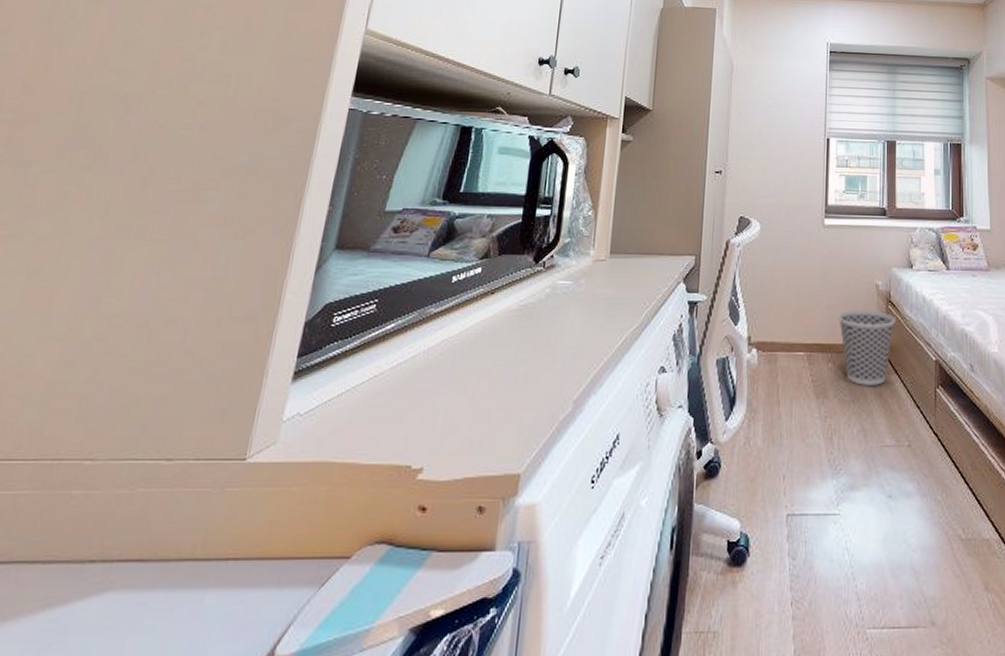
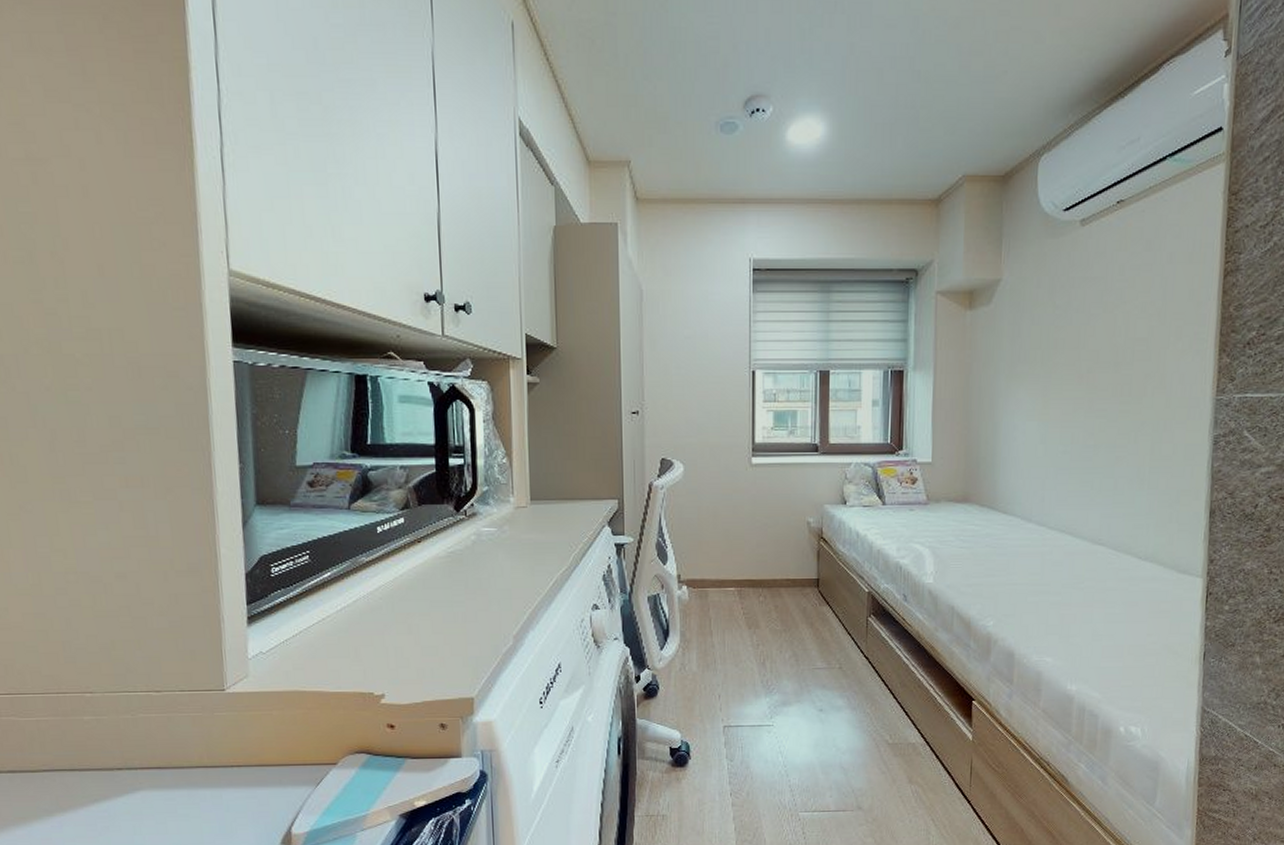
wastebasket: present [837,309,896,386] -> none [767,546,828,616]

